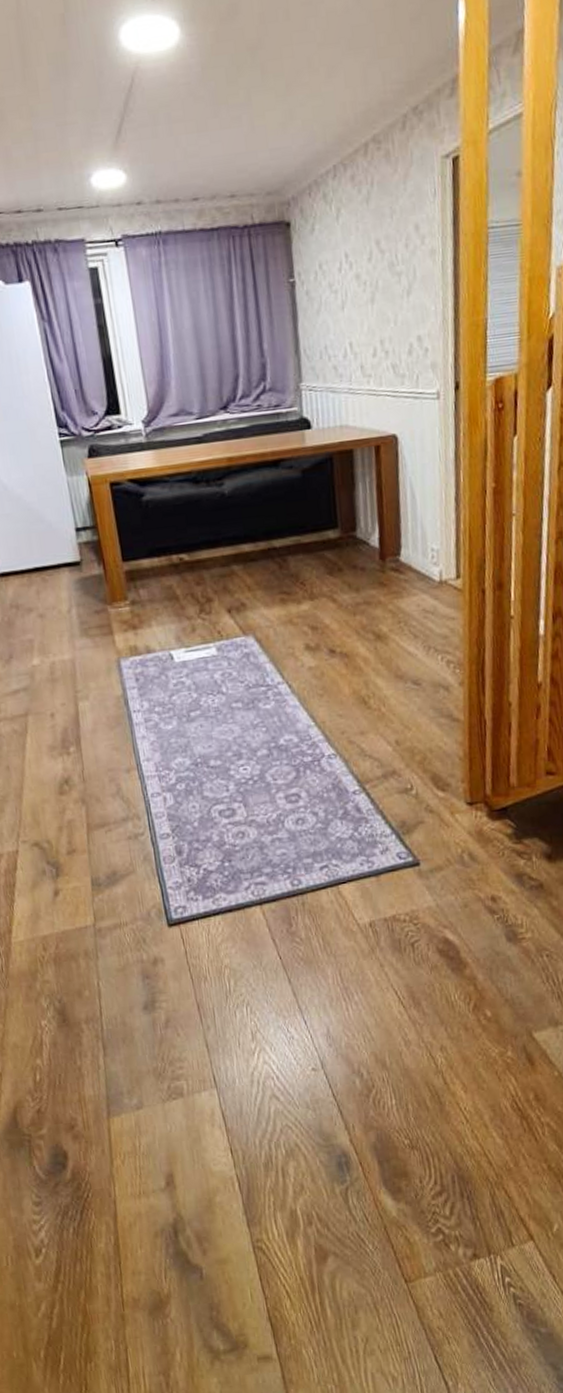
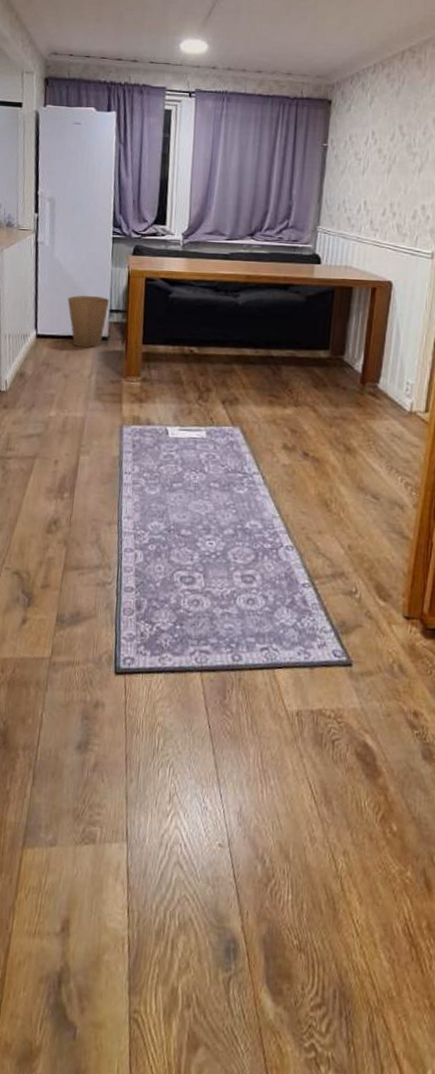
trash can: none [22,515,75,579] -> present [67,295,109,348]

